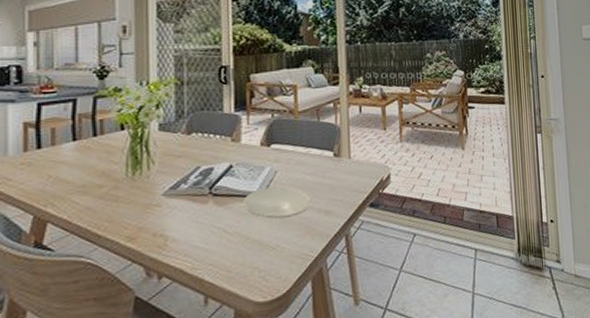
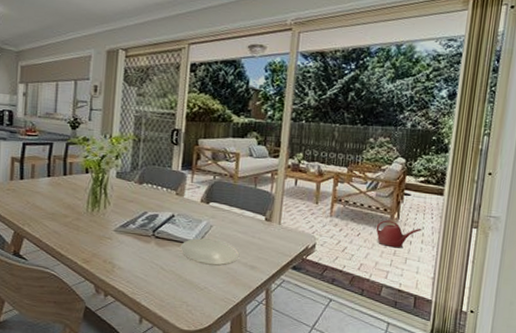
watering can: none [447,137,491,166] -> present [376,220,422,248]

